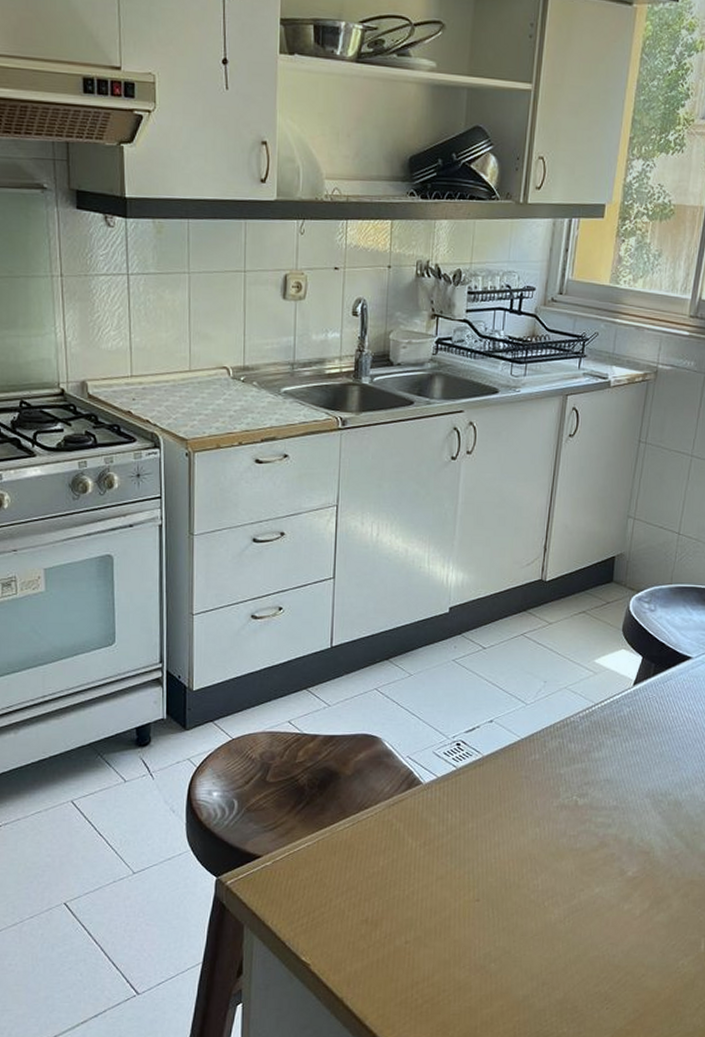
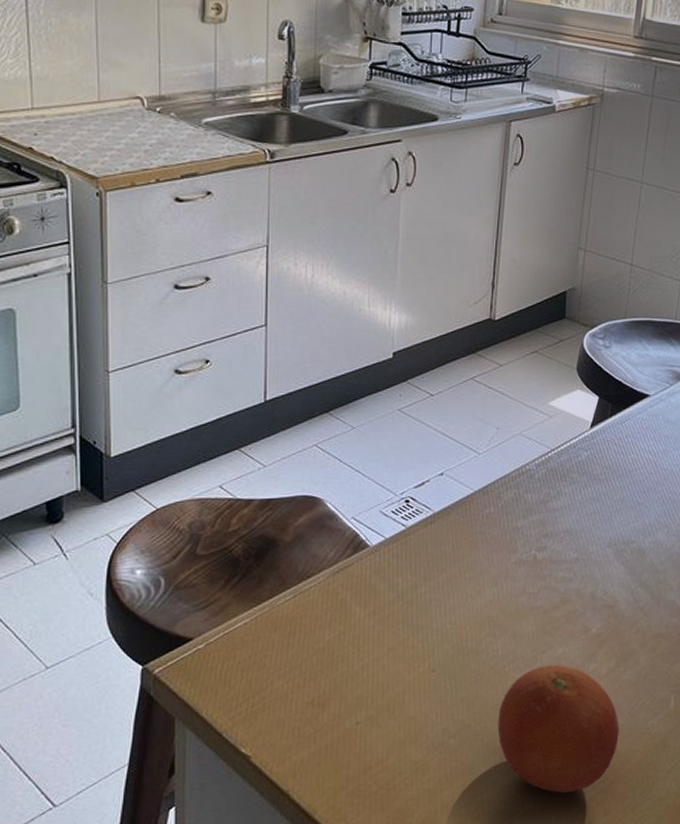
fruit: none [535,902,651,1021] -> present [497,664,619,794]

